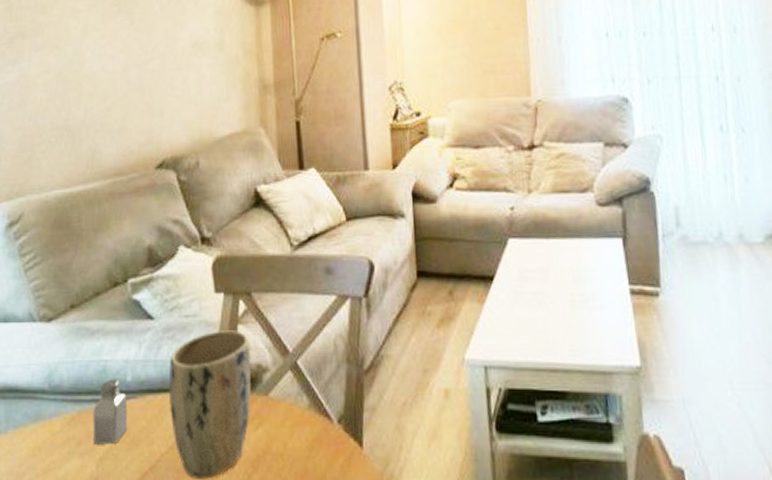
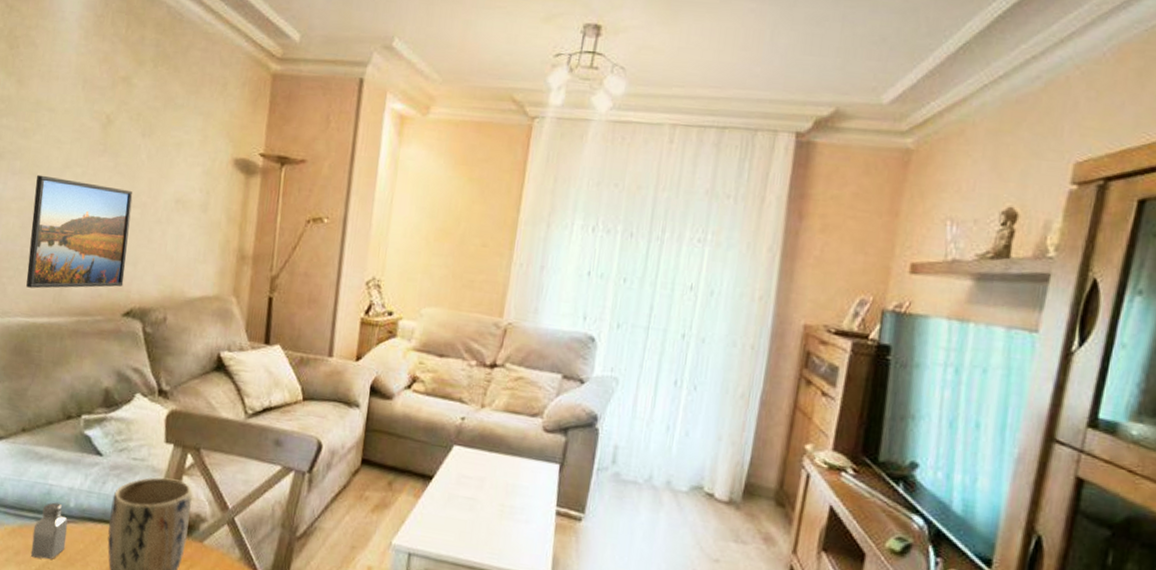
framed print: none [58,43,153,158] -> present [26,174,133,289]

